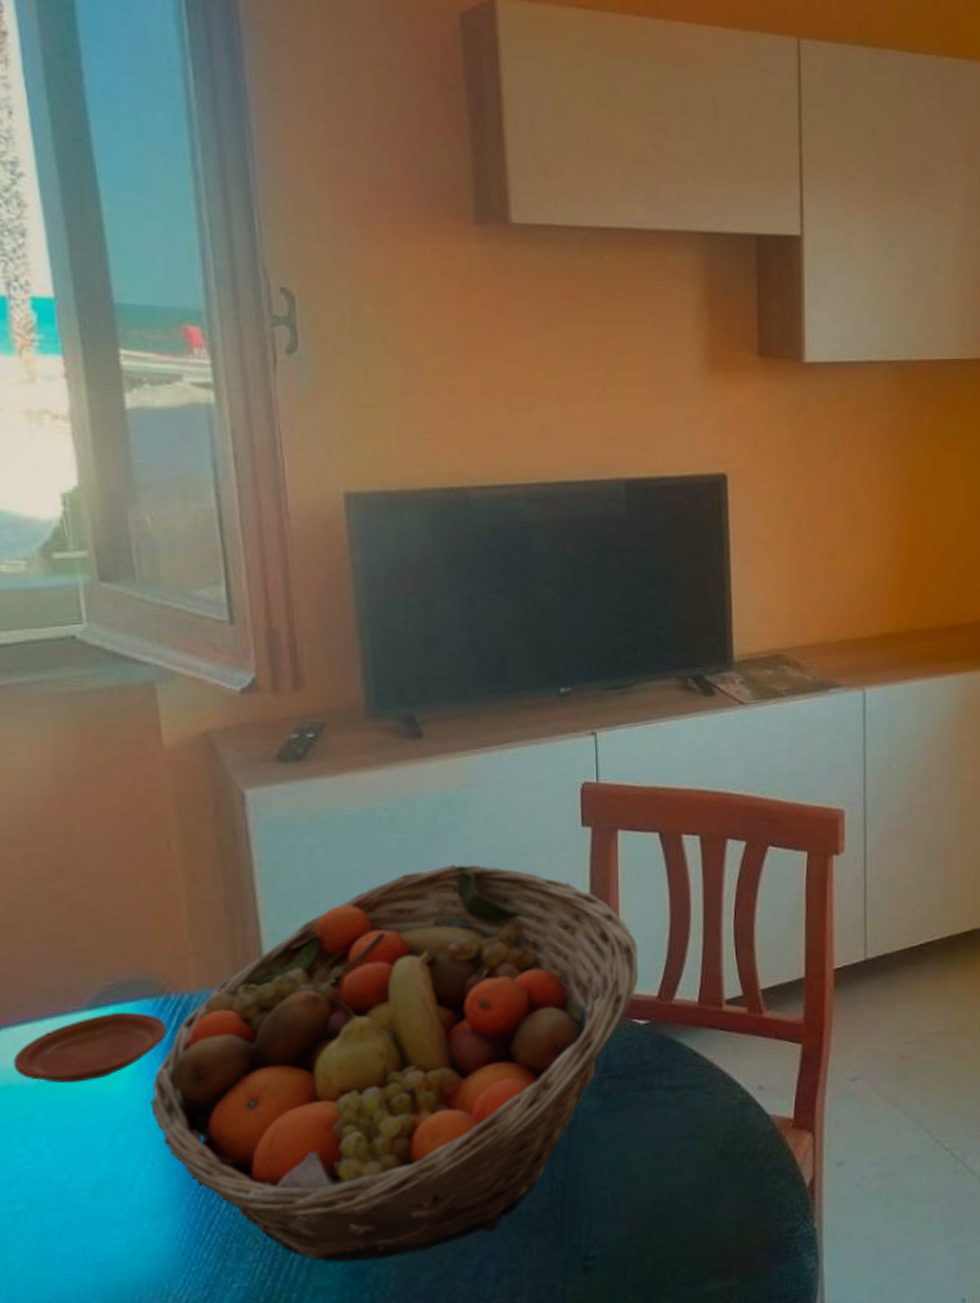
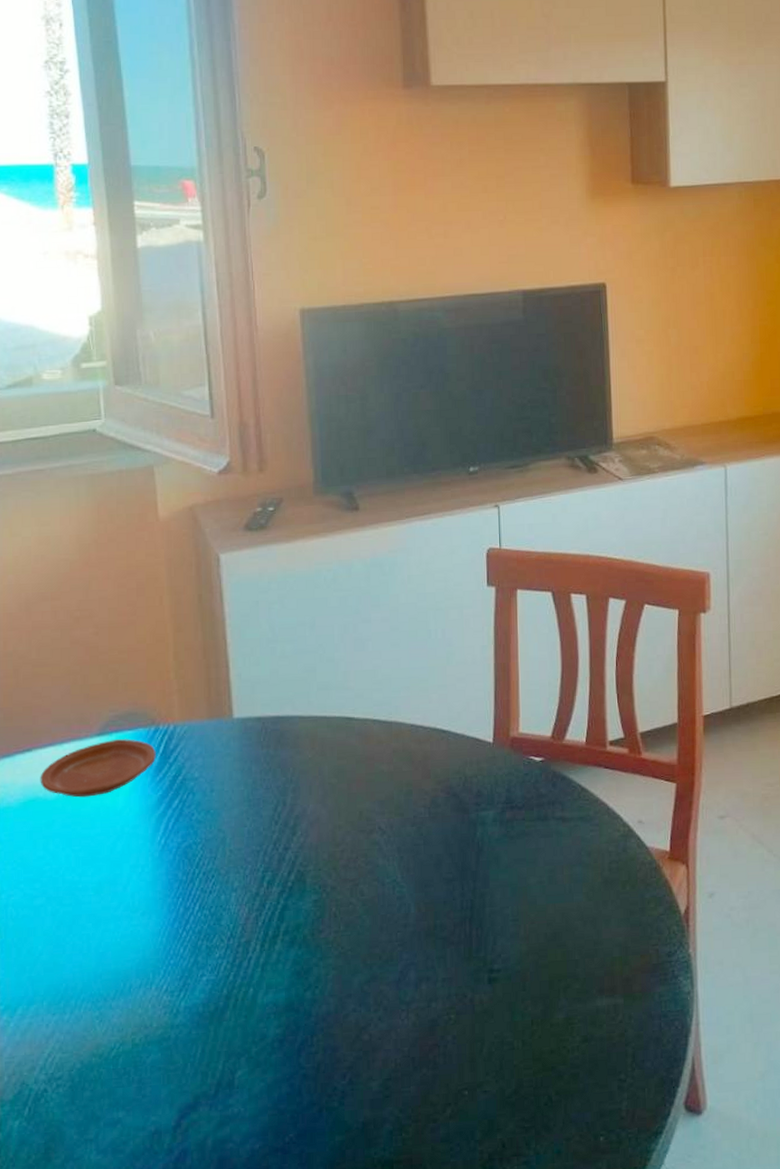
fruit basket: present [151,864,639,1263] -> none [142,618,535,963]

